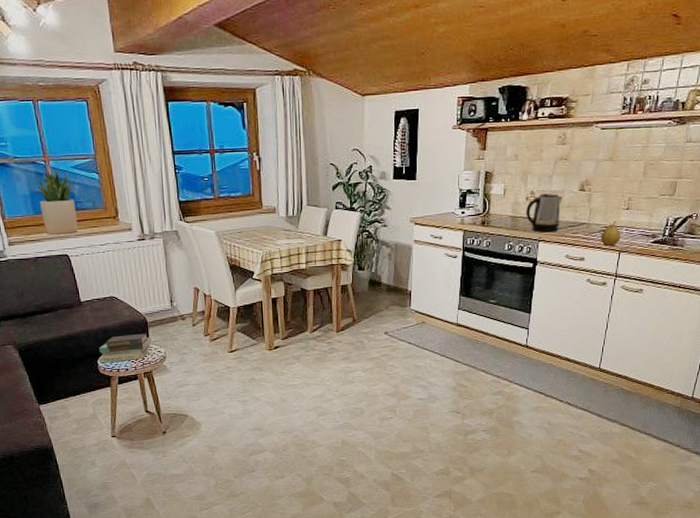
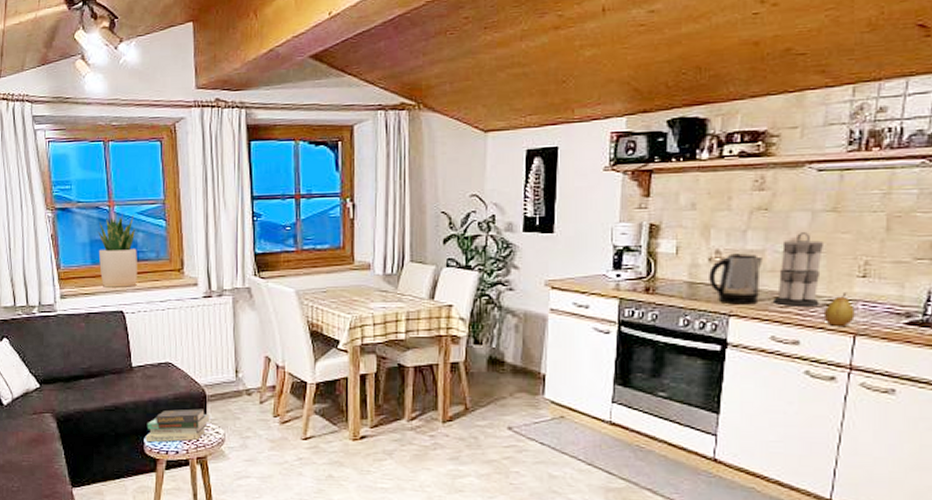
spice rack: none [569,177,604,233] -> present [774,232,824,306]

